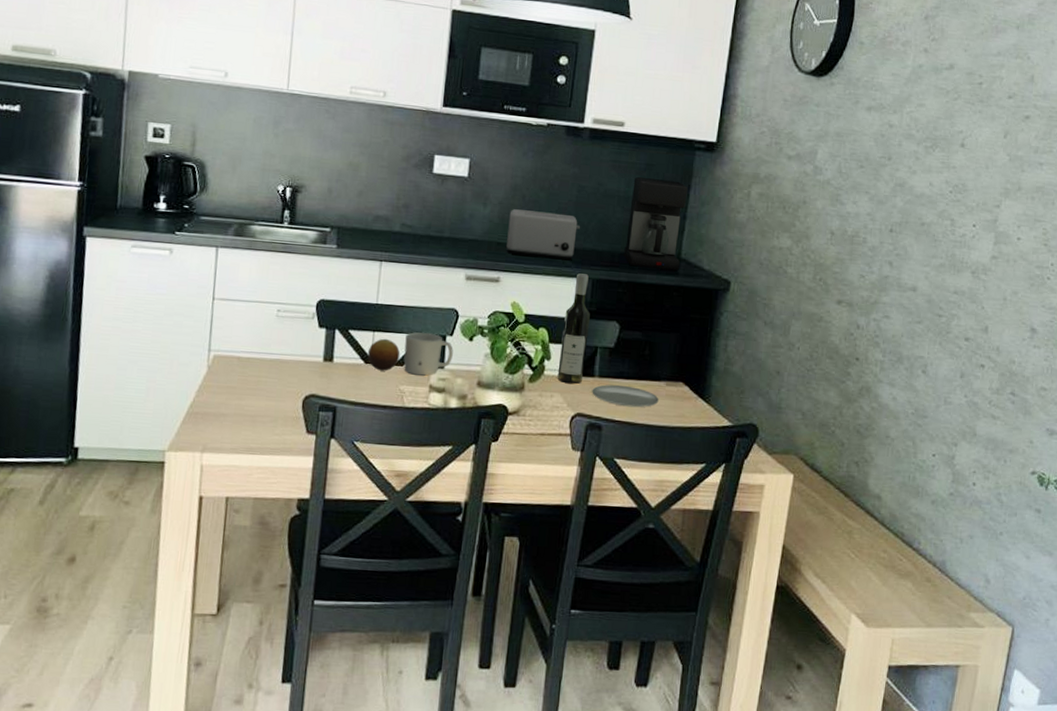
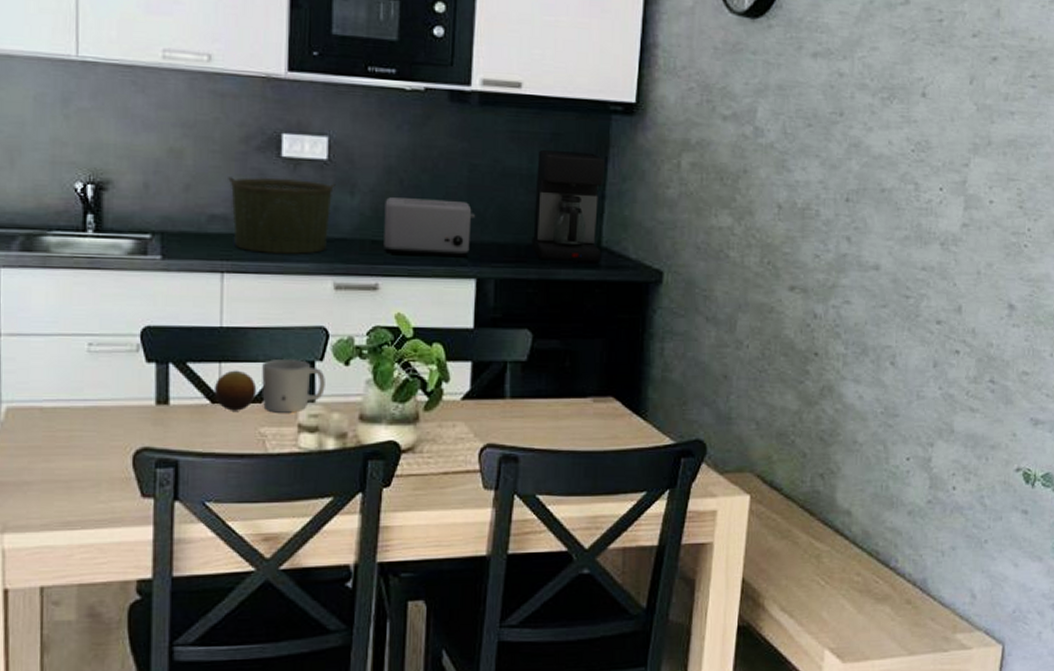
basket: none [391,187,473,251] -> present [228,177,336,255]
bottle: present [557,273,591,385] -> none [459,273,496,409]
plate: present [592,384,659,408] -> none [503,405,586,432]

